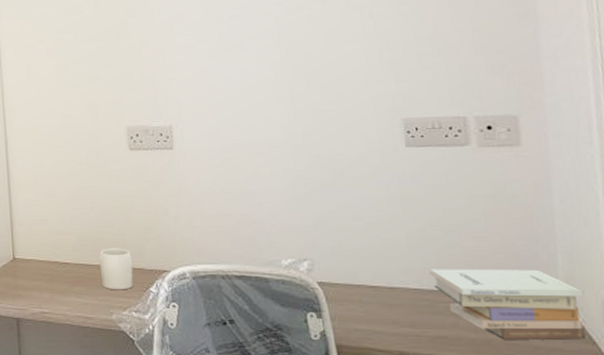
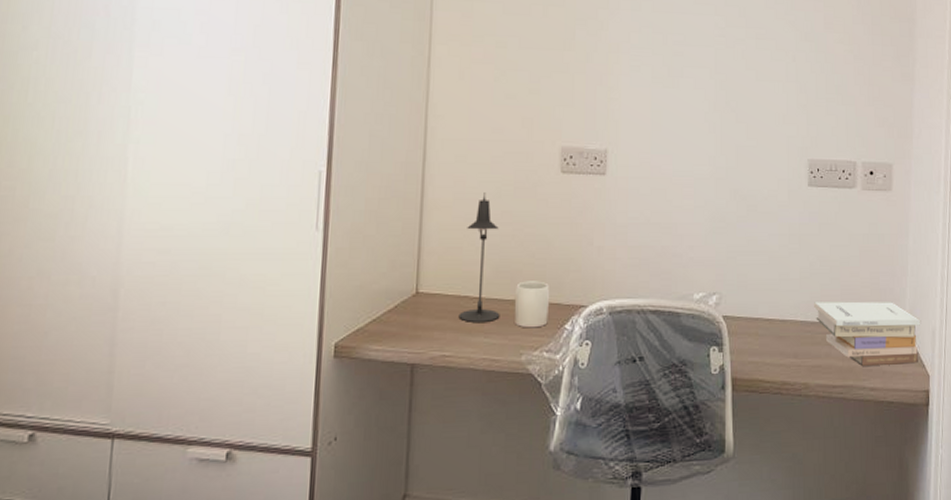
desk lamp: none [49,171,88,285] -> present [458,192,500,323]

